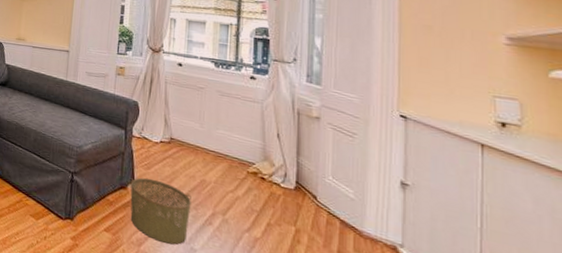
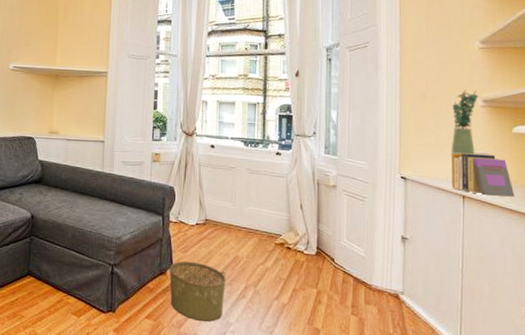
vase: none [465,24,502,99] -> present [451,89,479,155]
books: none [465,94,554,153] -> present [451,153,515,197]

